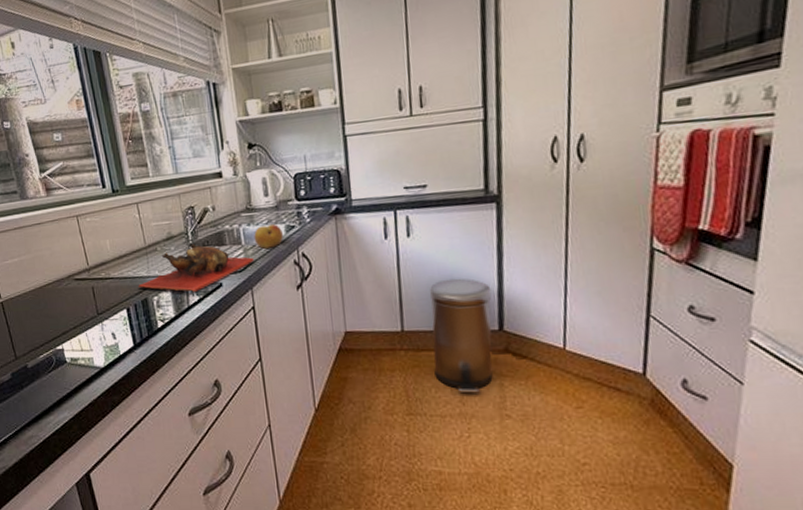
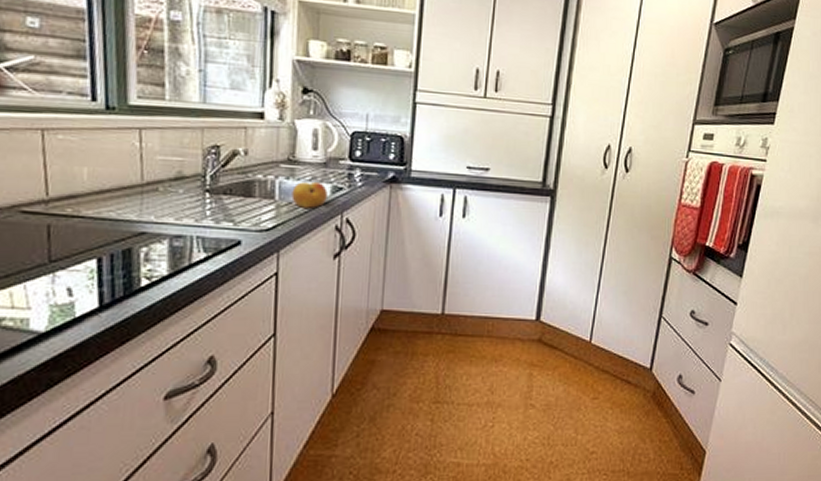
cutting board: present [137,243,254,293] -> none [119,189,287,249]
pedal bin: present [429,278,493,394] -> none [468,265,534,382]

